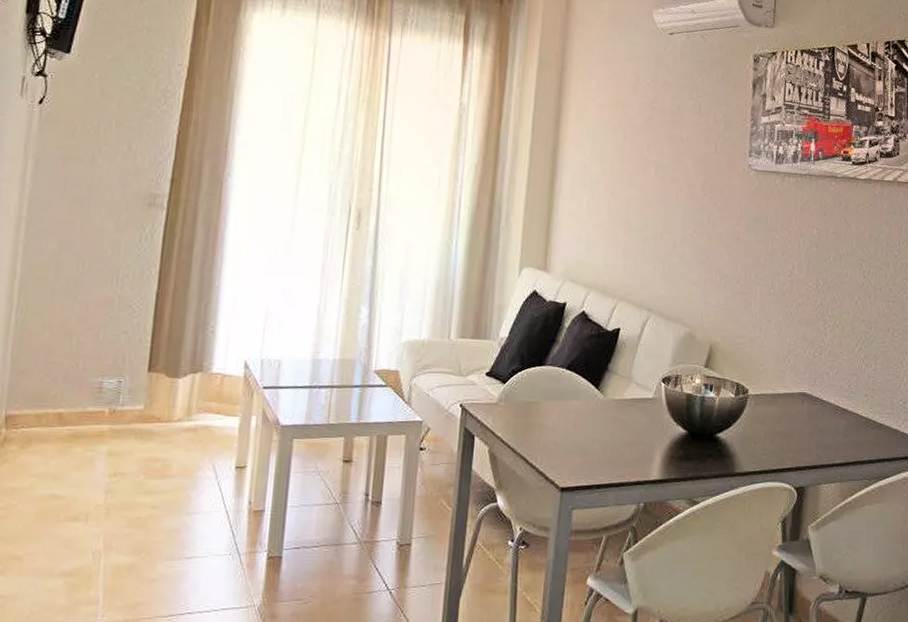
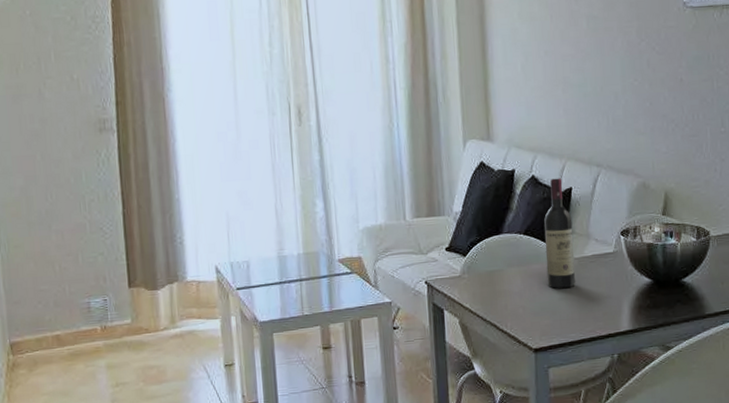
wine bottle: none [583,316,617,428] -> present [544,178,575,289]

